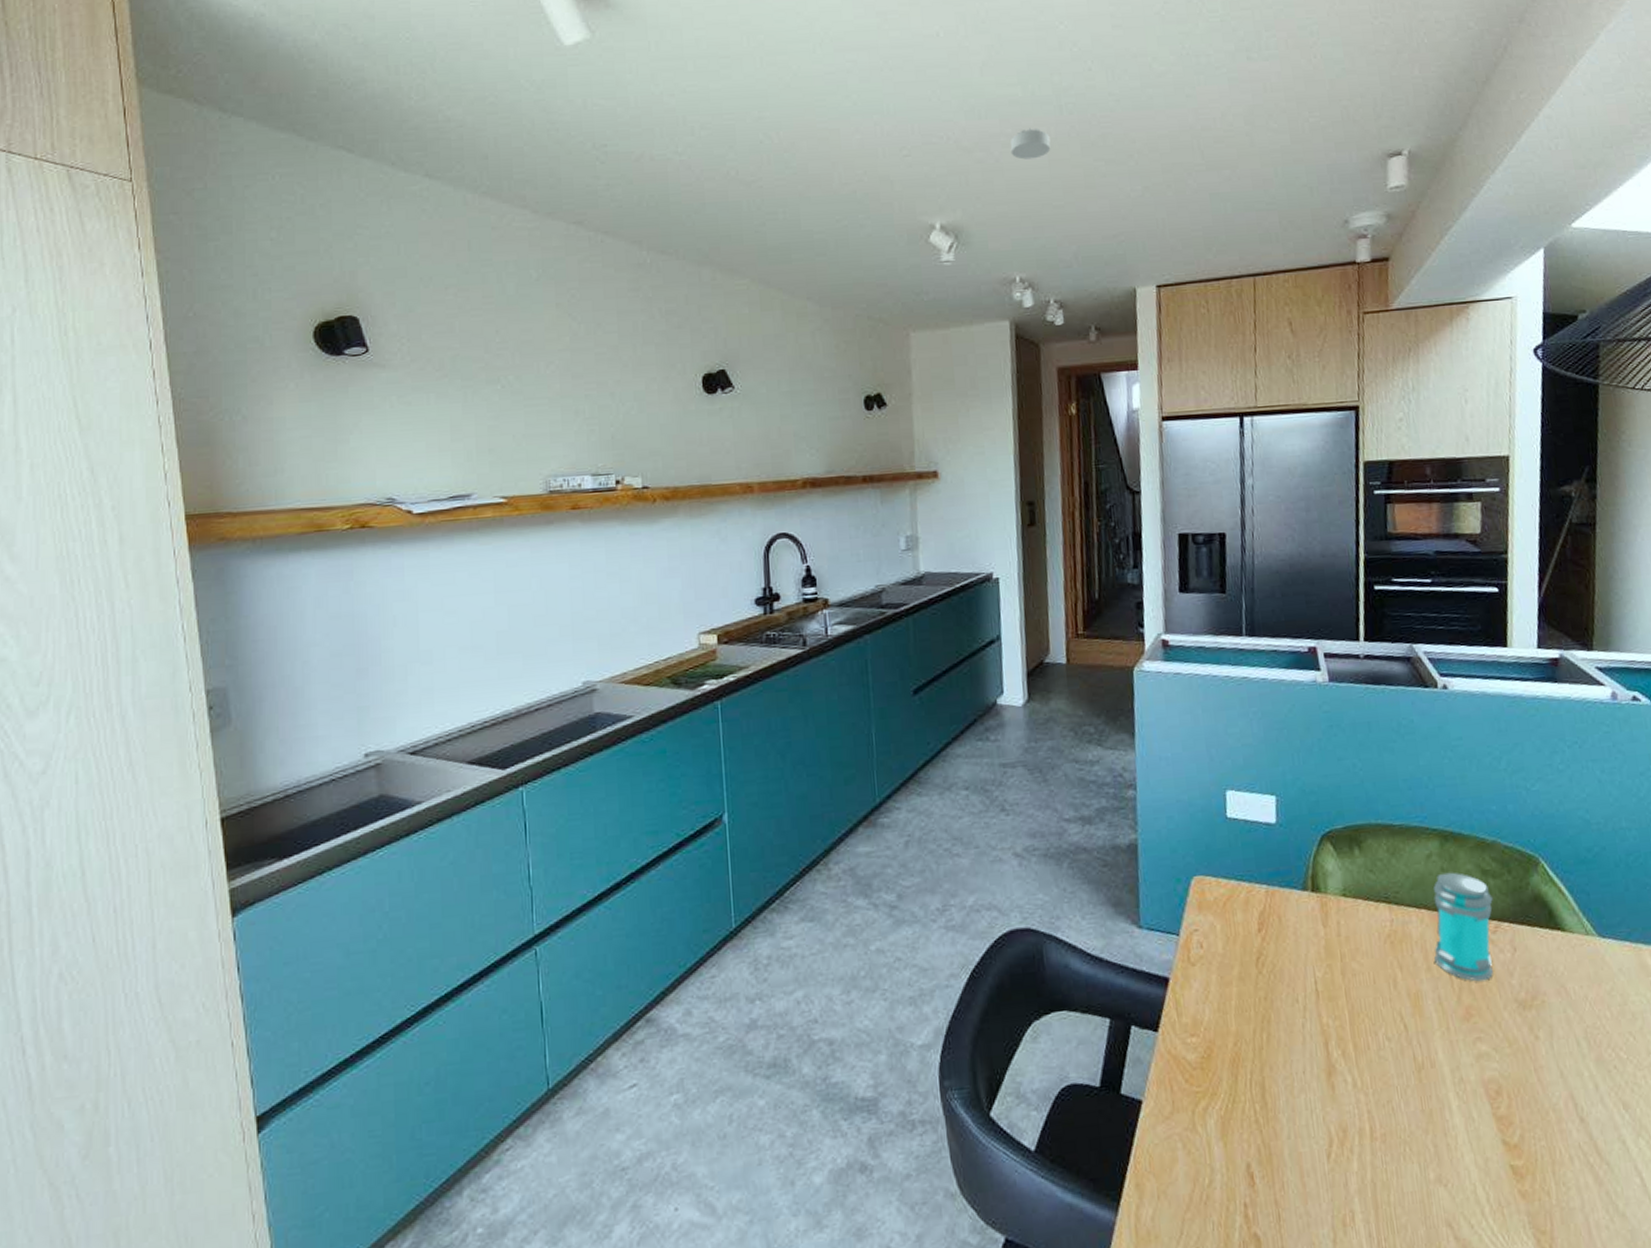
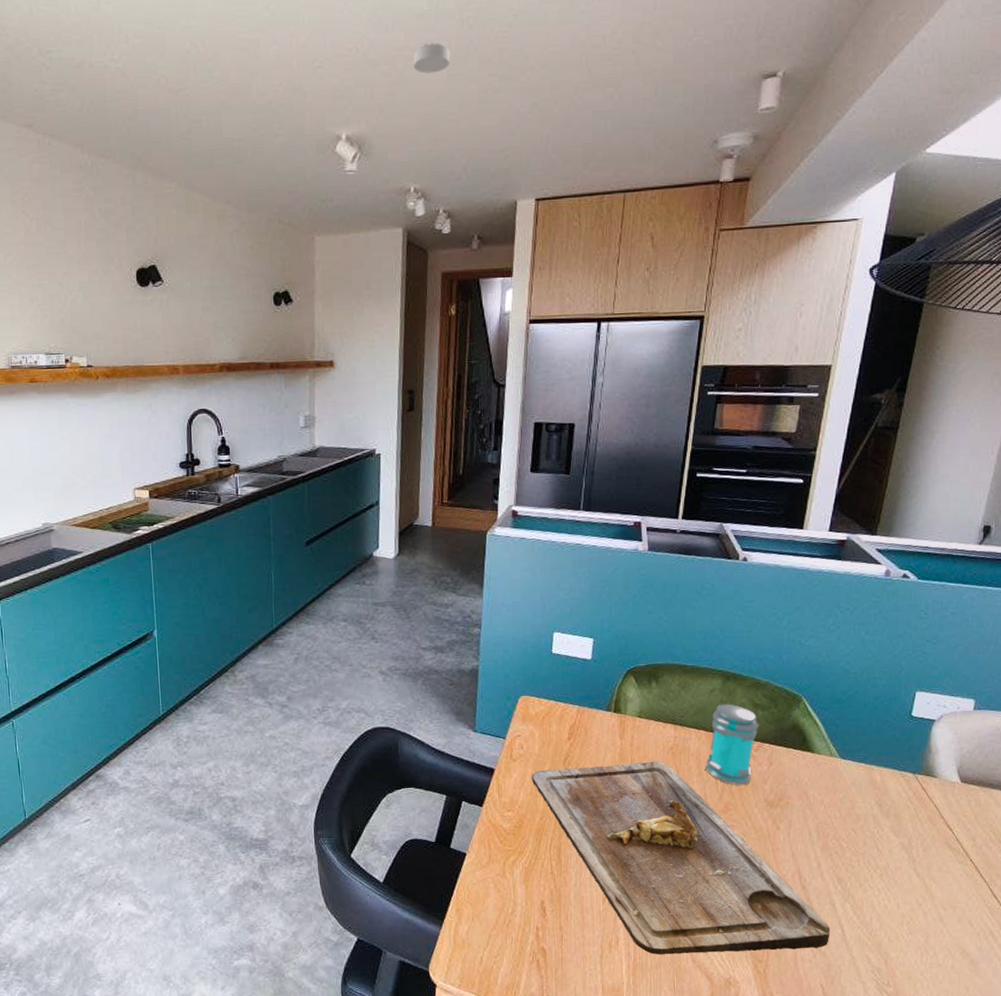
cutting board: none [1216,954,1627,1233] -> present [531,761,831,955]

